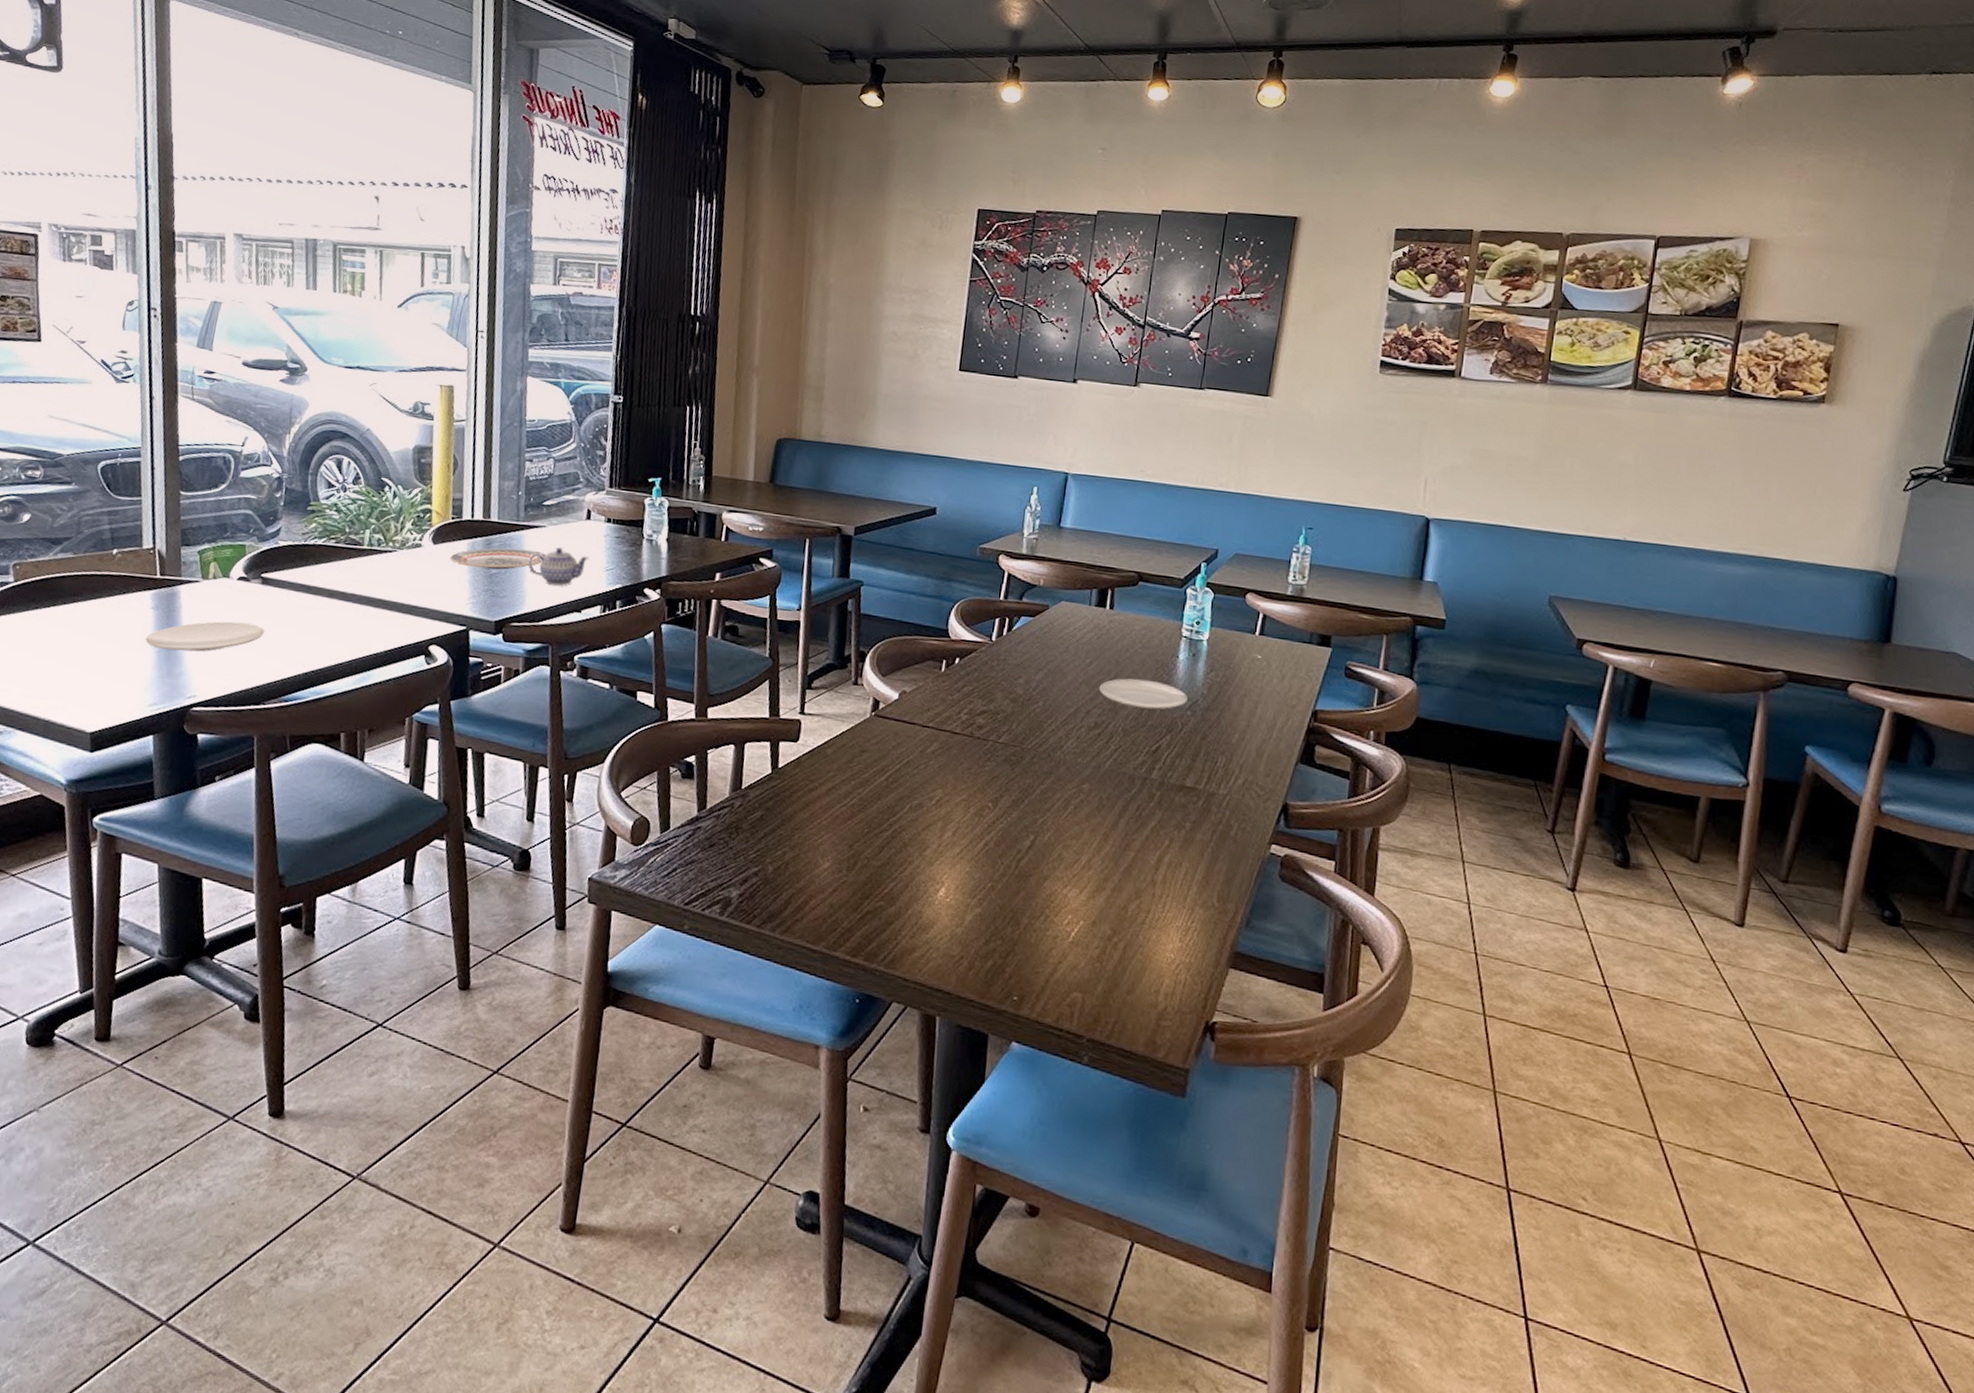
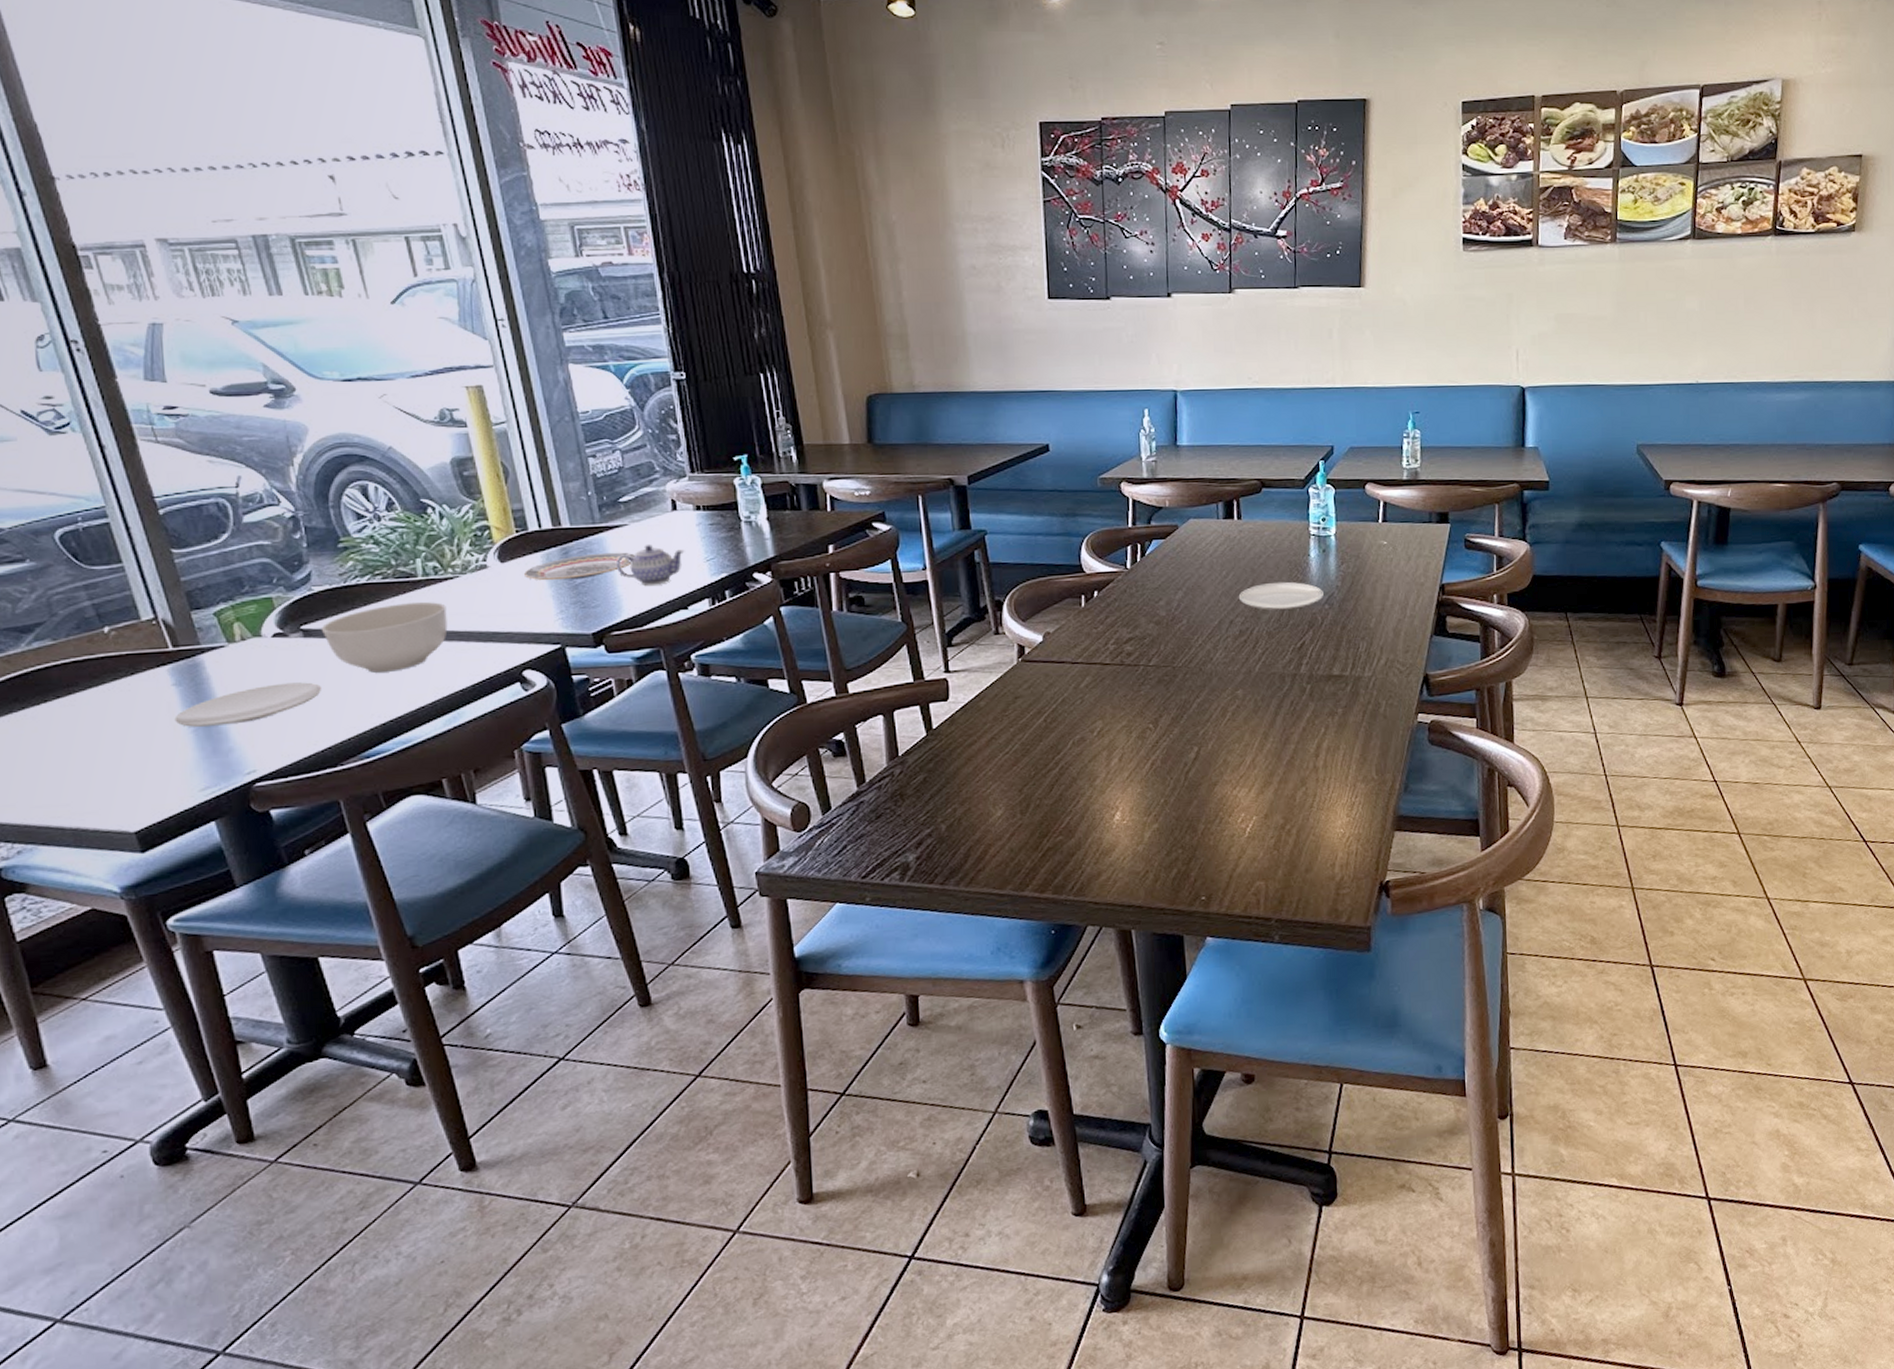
bowl: none [276,567,380,627] -> present [320,602,448,673]

